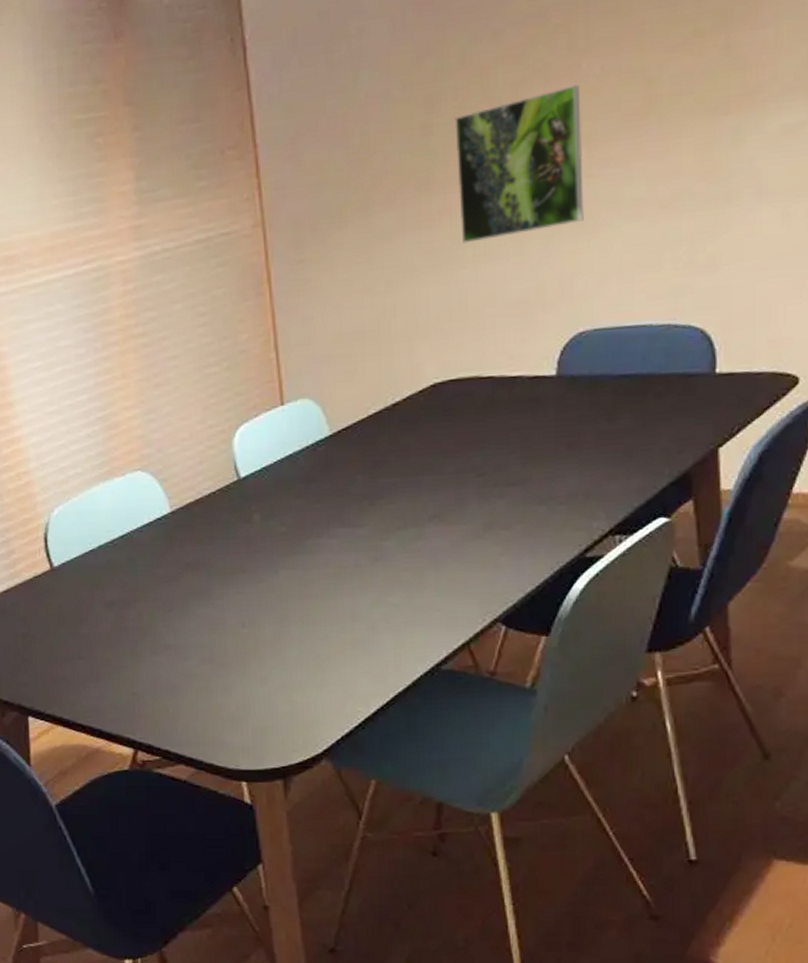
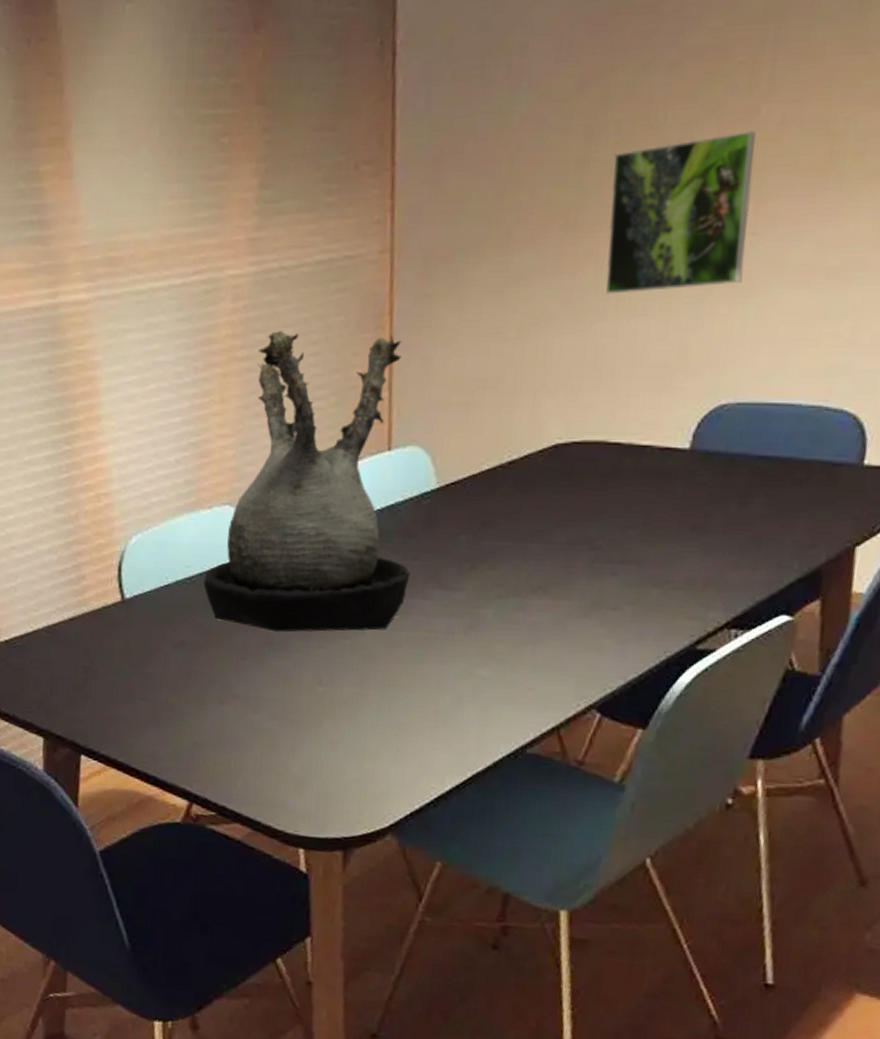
plant: none [125,299,315,583] -> present [203,330,410,632]

